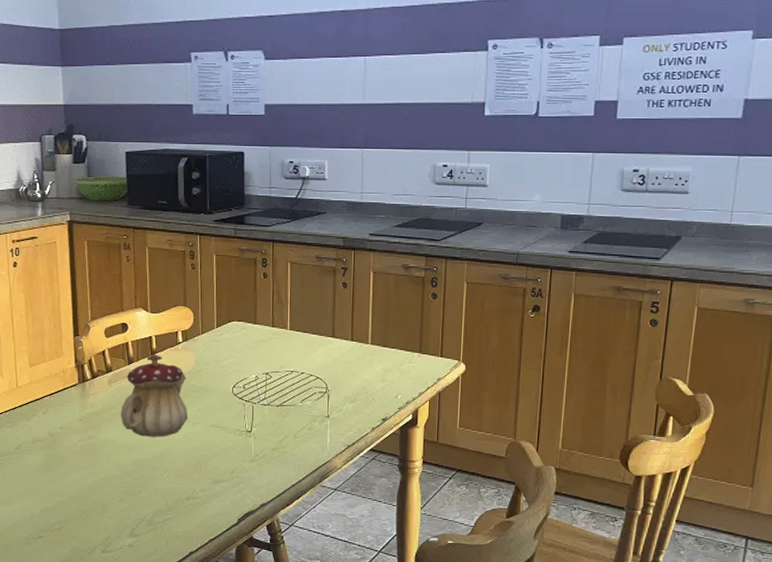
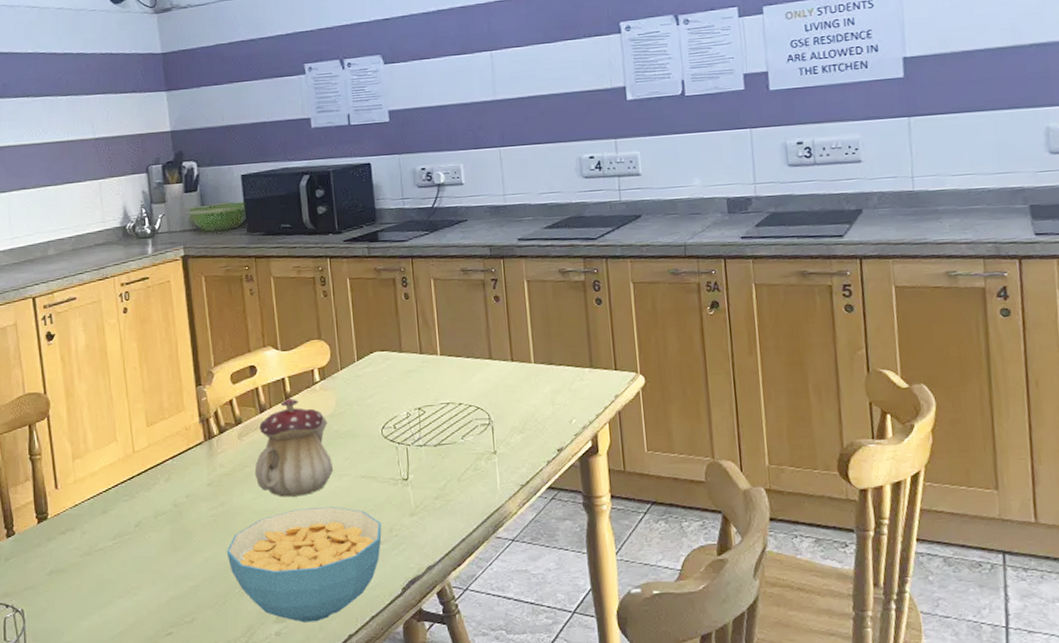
cereal bowl: none [92,447,225,539] -> present [226,506,382,623]

